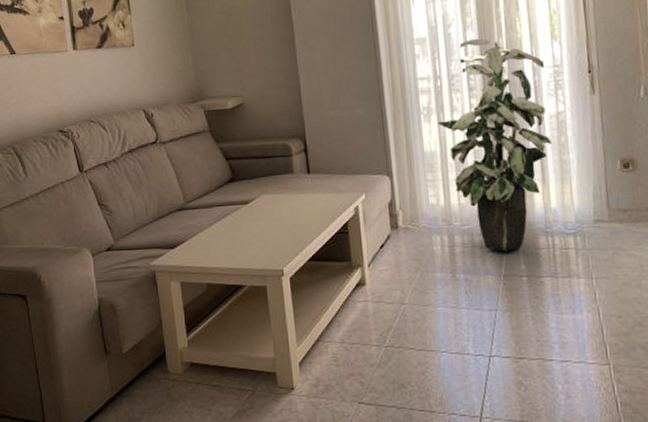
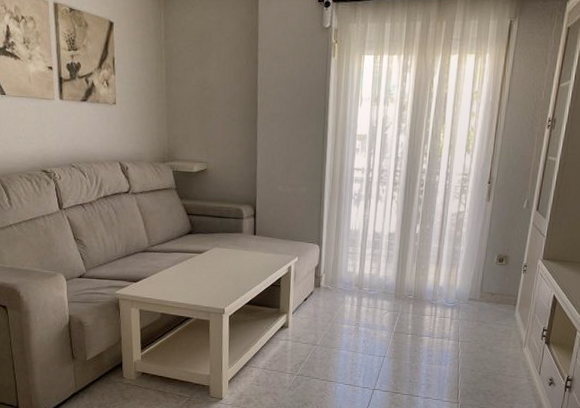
indoor plant: present [438,38,552,252] -> none [364,142,457,315]

